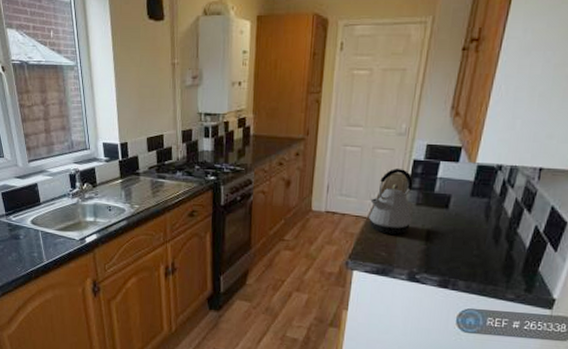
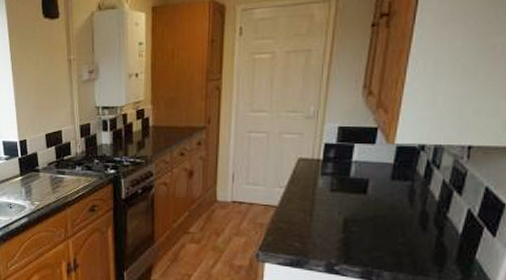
kettle: present [369,169,413,235] -> none [279,154,327,224]

